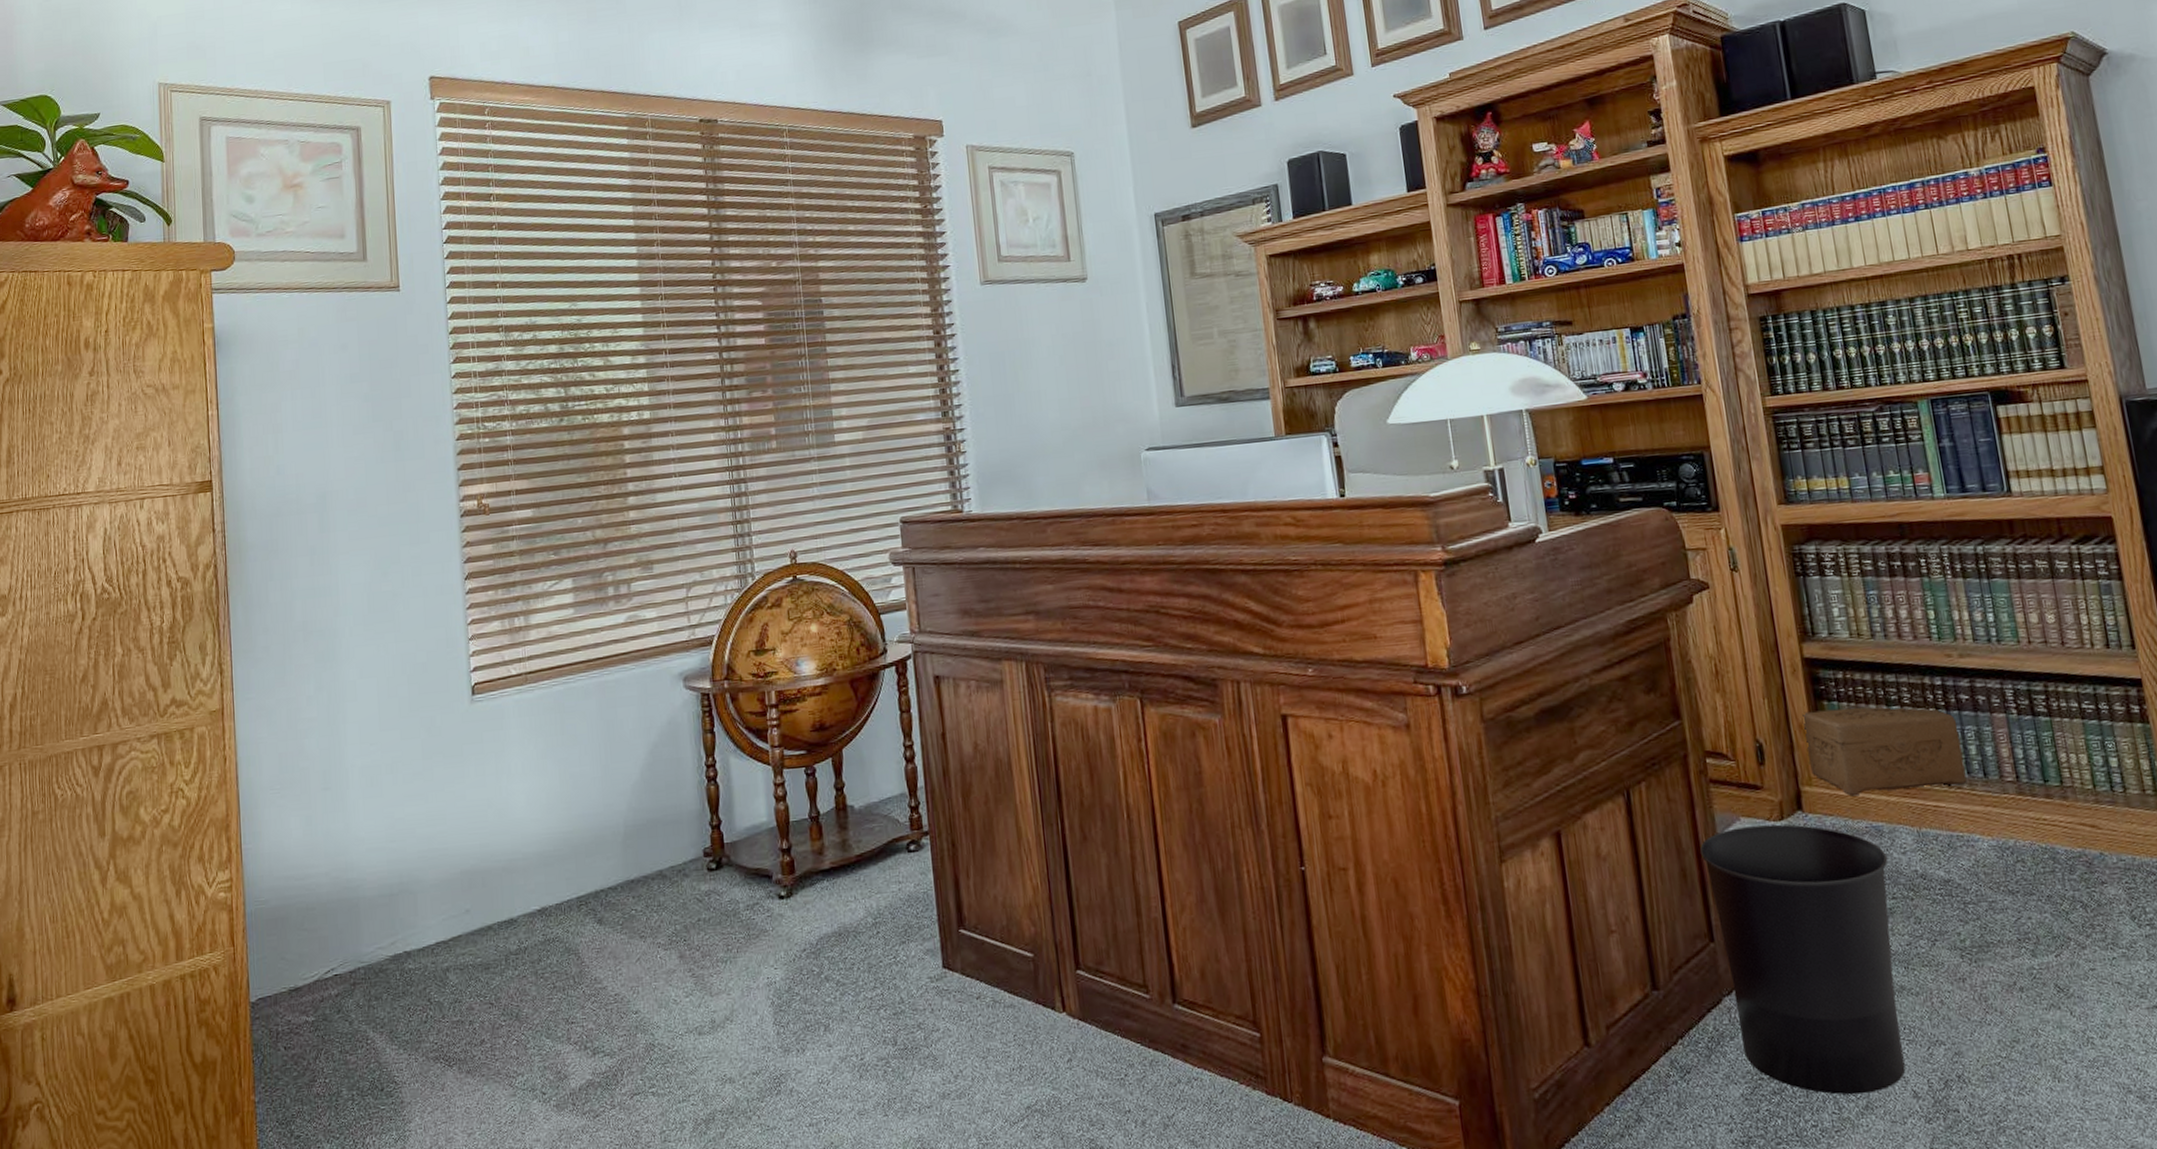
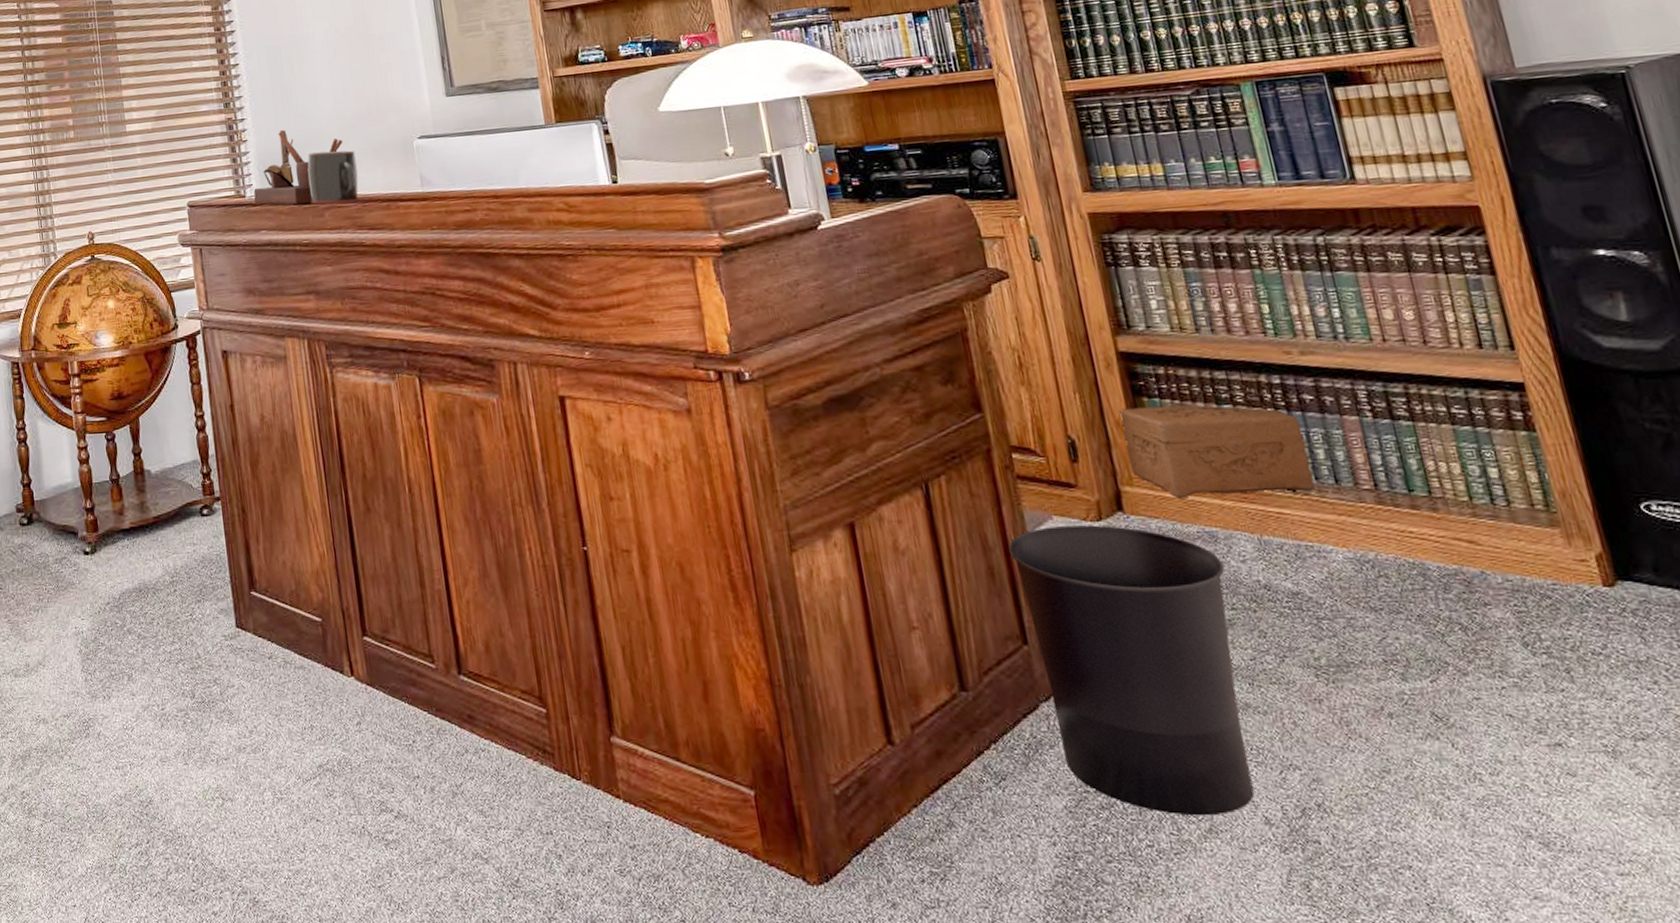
desk organizer: none [972,440,1068,520] -> present [253,129,343,205]
mug: none [1029,462,1083,520] -> present [307,150,359,205]

